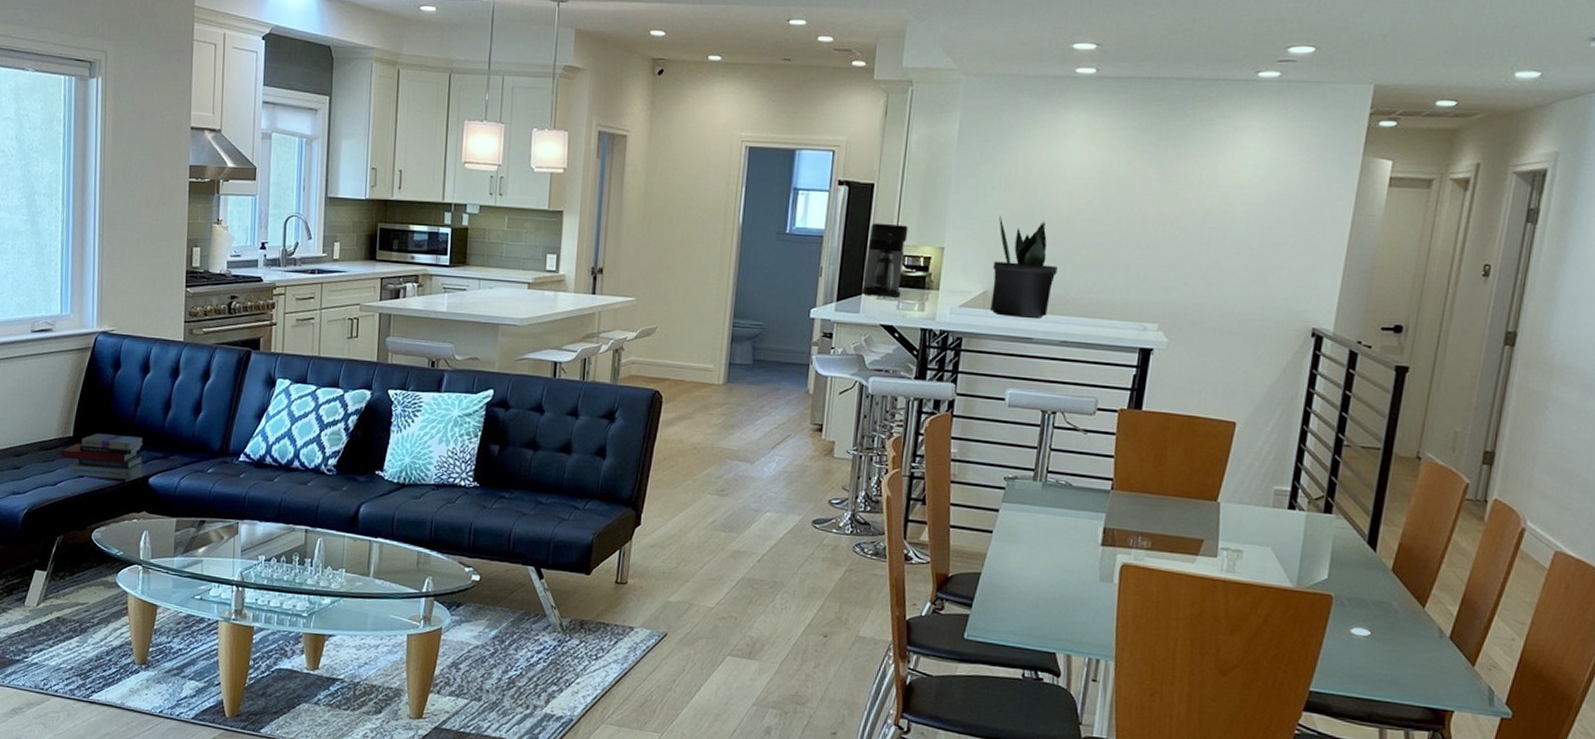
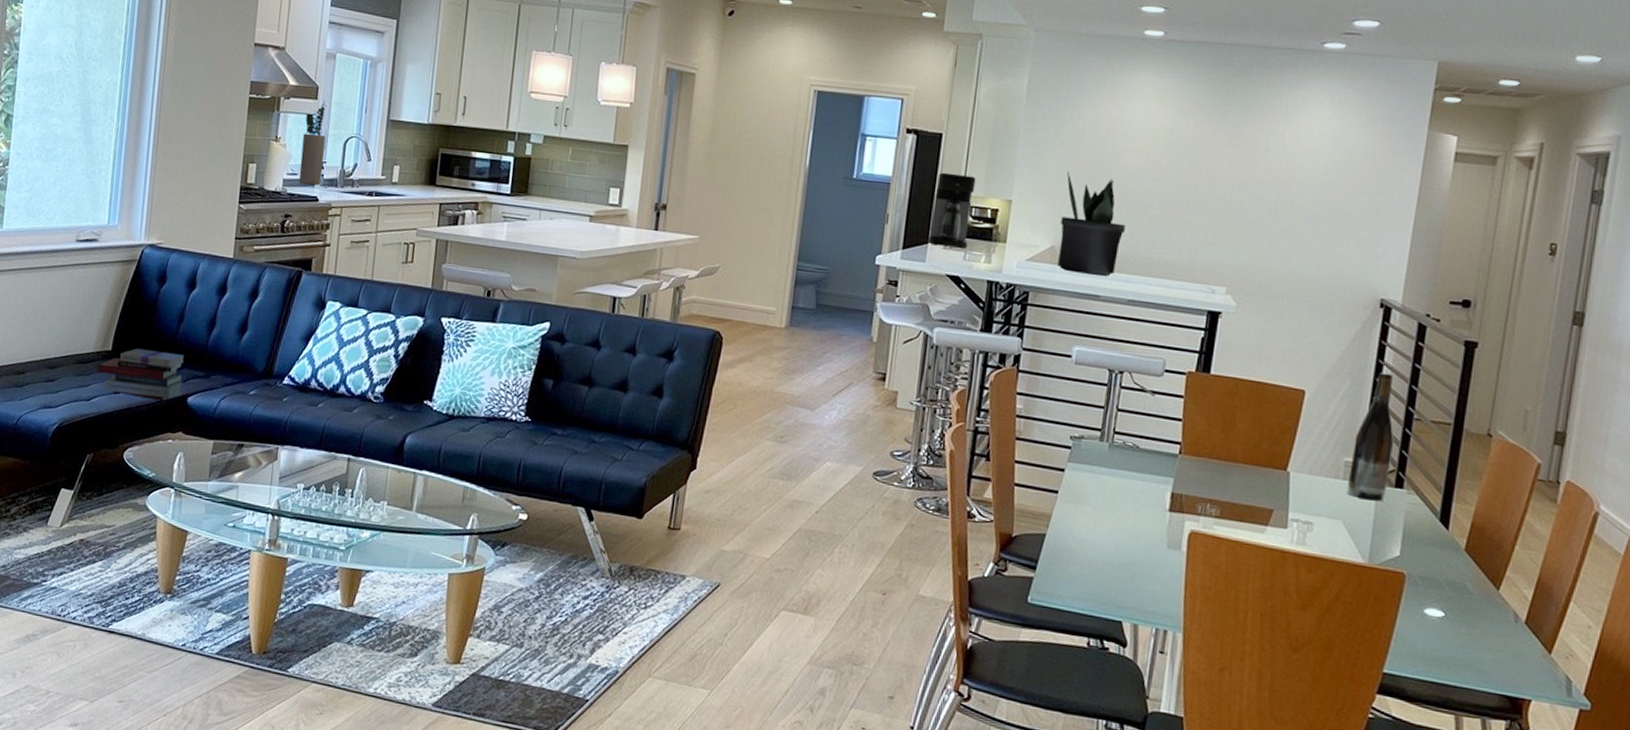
vase: none [242,180,266,266] -> present [299,100,327,186]
wine bottle: none [1276,401,1324,527] -> present [1346,373,1395,502]

